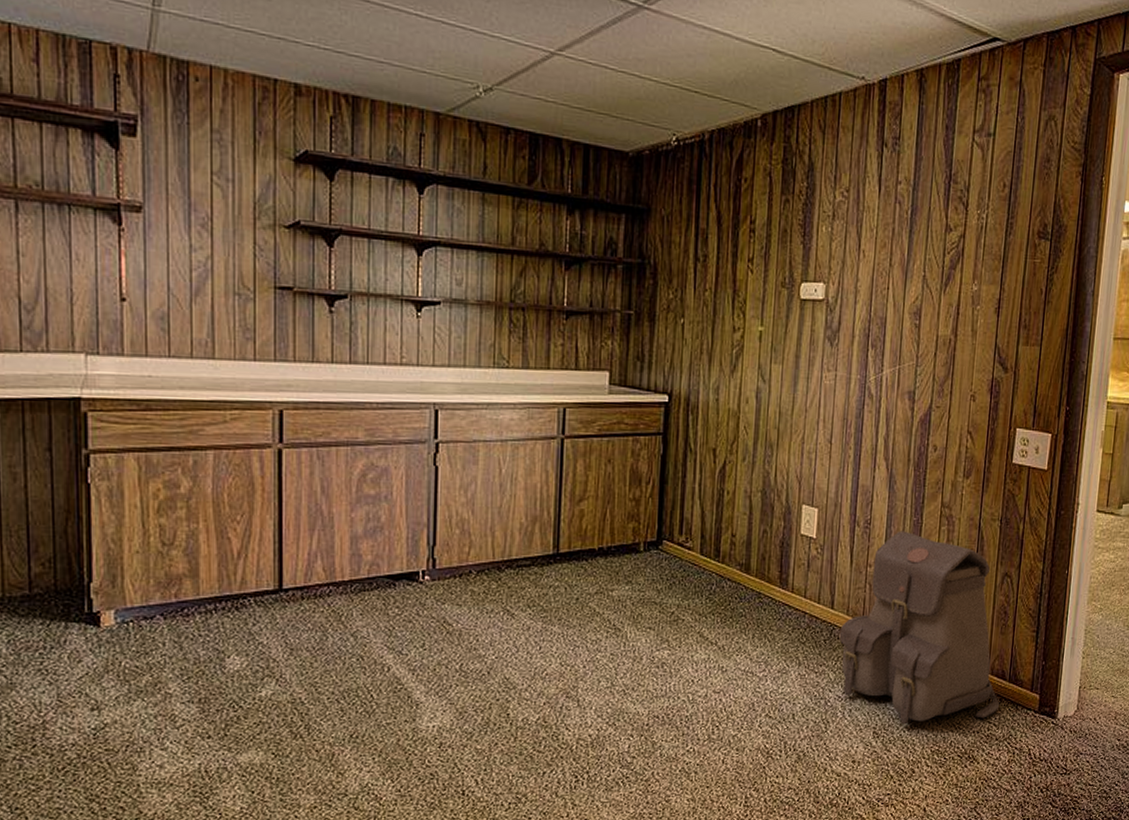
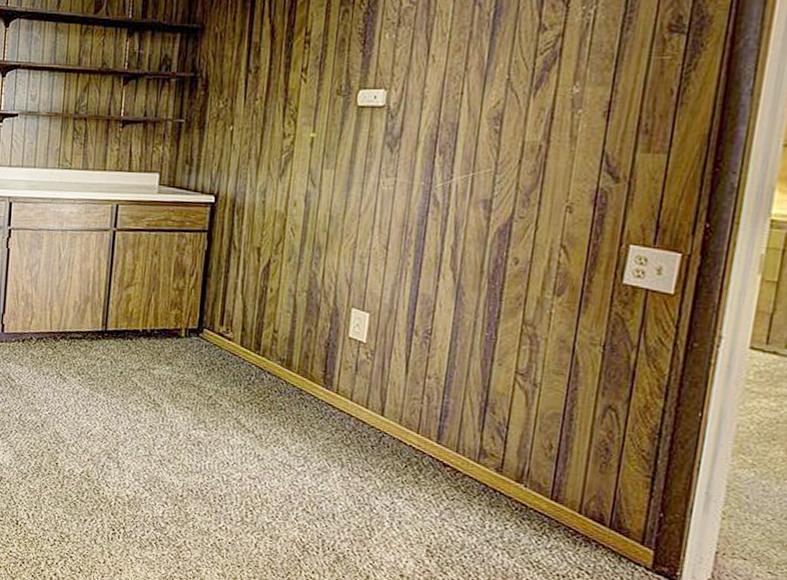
backpack: present [840,531,999,725] -> none [390,344,595,563]

